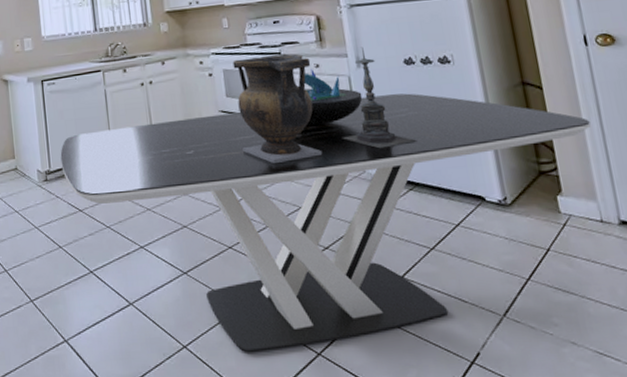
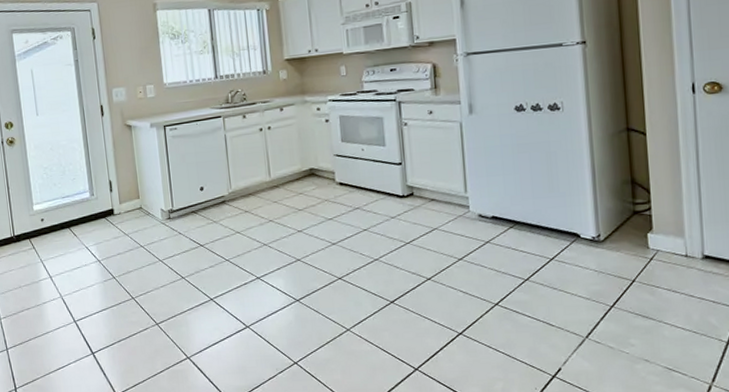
dining table: present [60,93,591,353] -> none [182,138,688,368]
vase: present [232,53,323,164] -> none [349,100,431,204]
decorative bowl: present [303,68,363,125] -> none [417,114,472,168]
candle holder: present [342,47,417,149] -> none [450,94,521,190]

